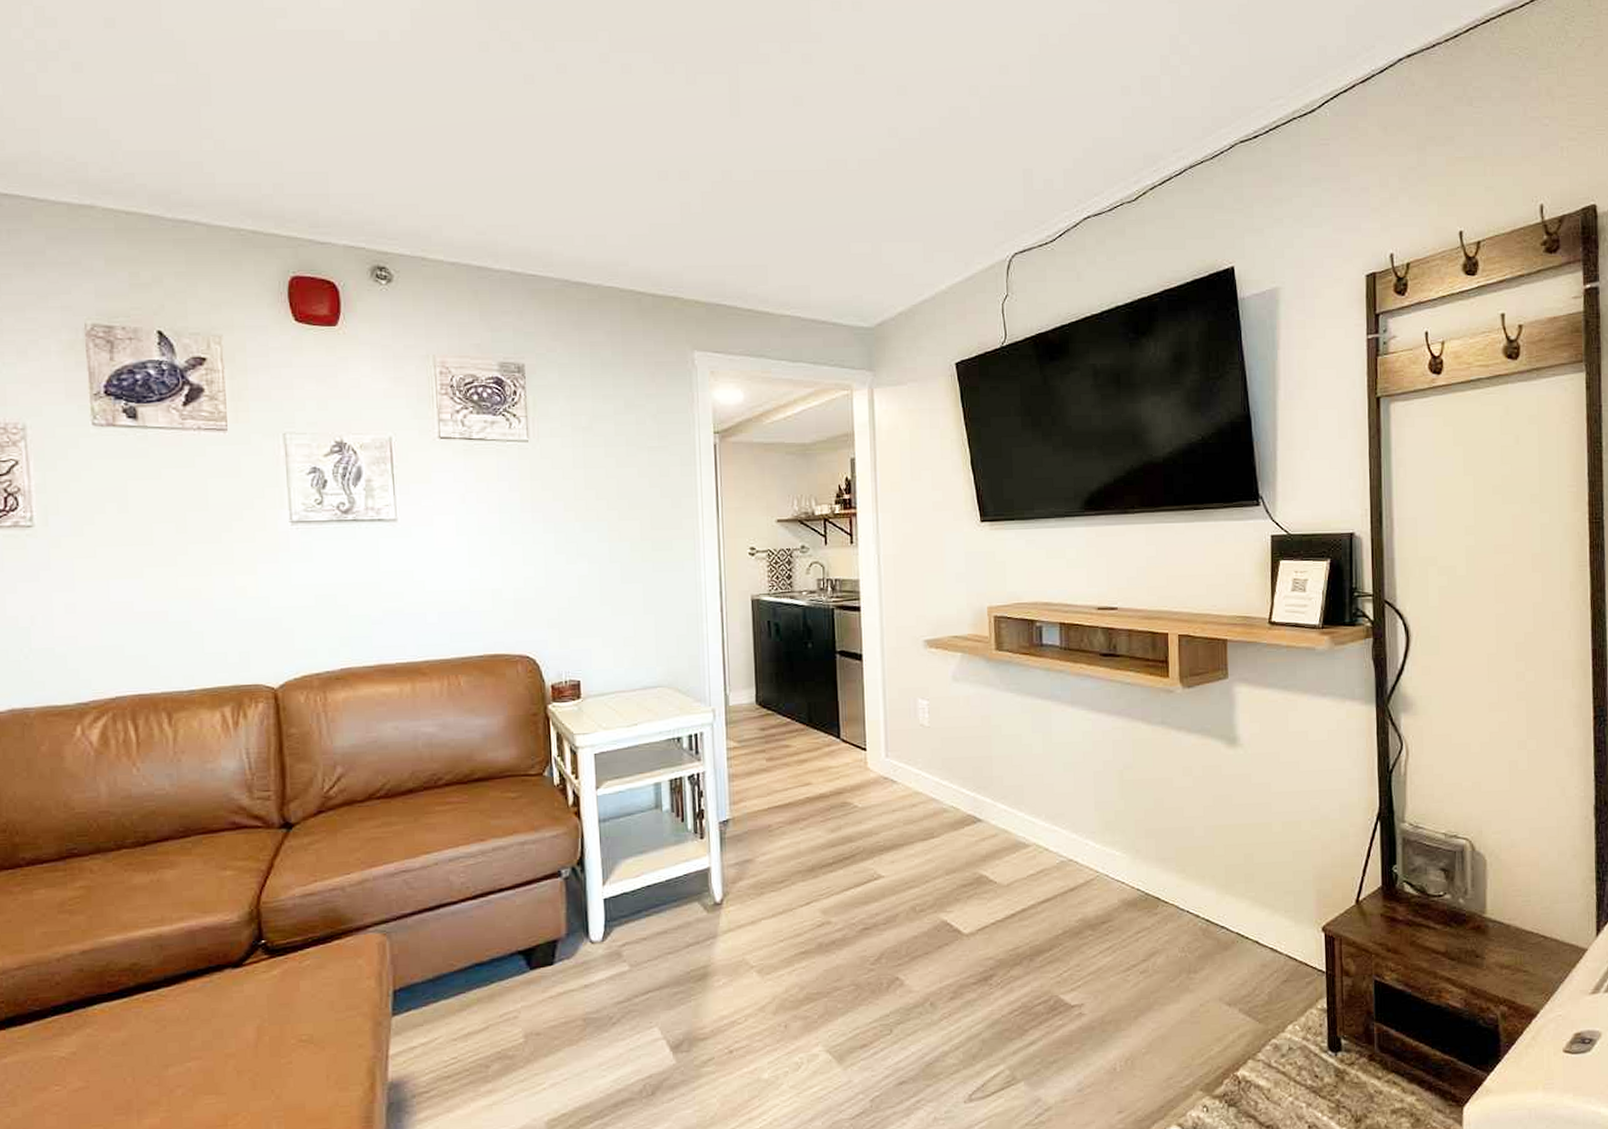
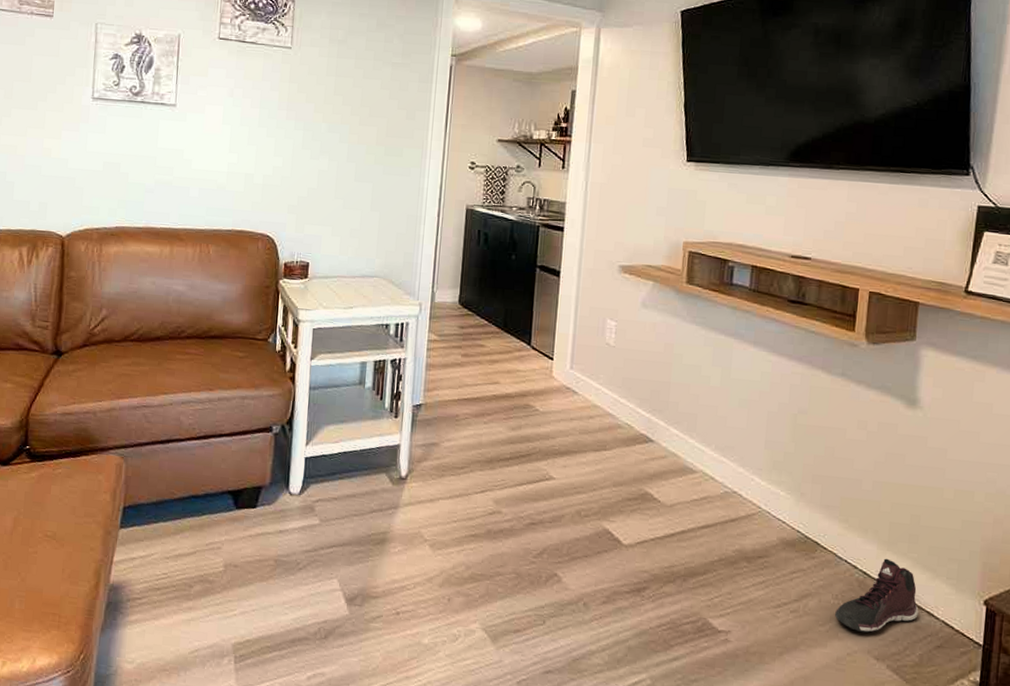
sneaker: none [1184,902,1263,980] -> present [835,558,919,633]

